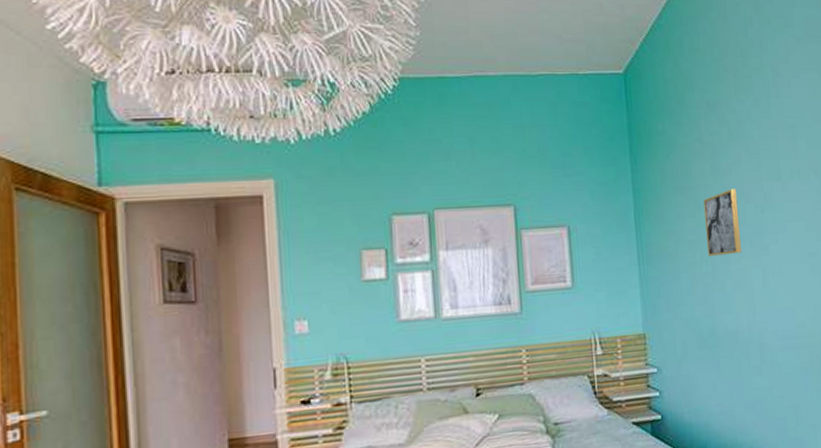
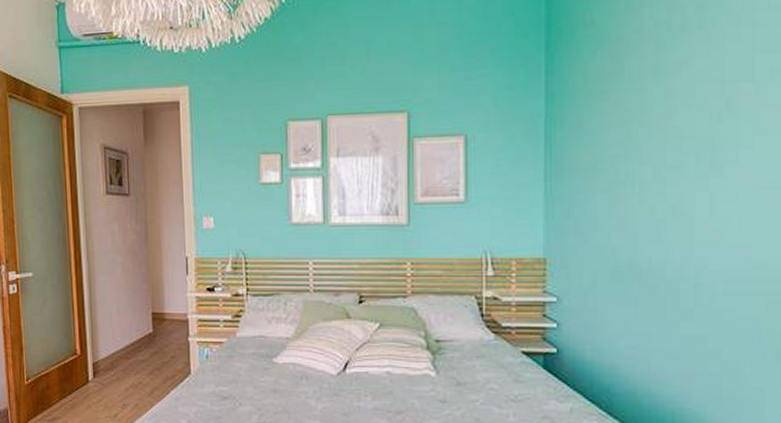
wall art: present [703,189,741,256] -> none [635,92,685,175]

